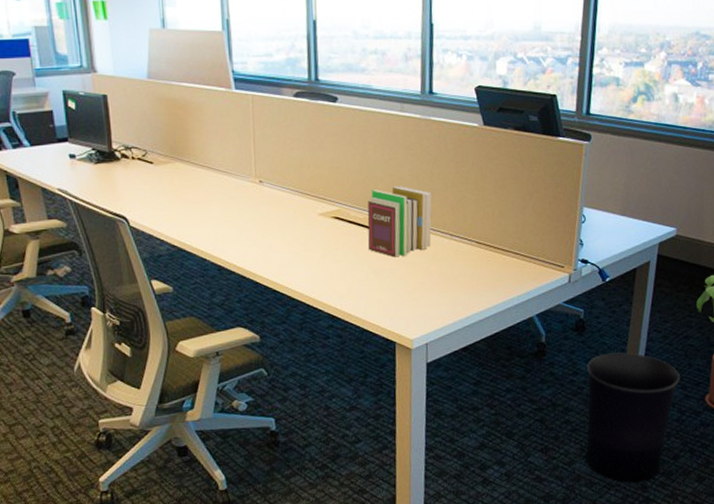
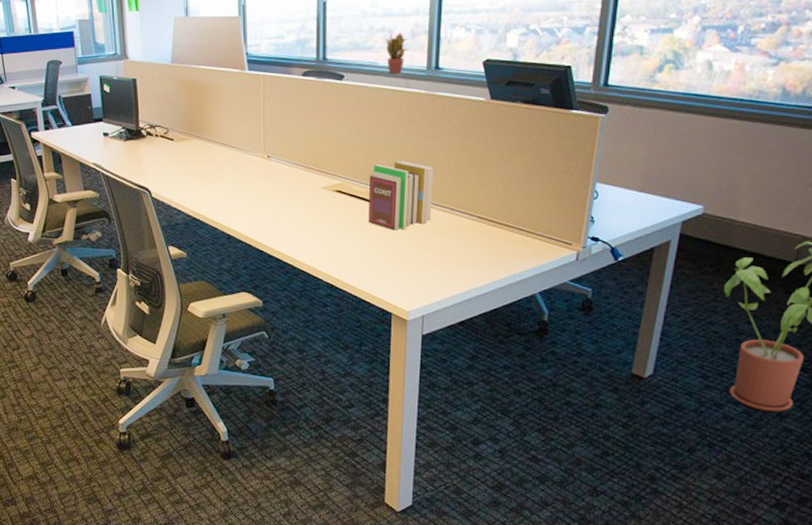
potted plant: none [379,56,402,99] -> present [386,33,408,76]
waste bin: present [586,352,680,483] -> none [587,335,700,473]

